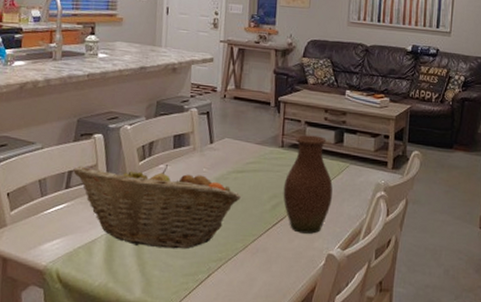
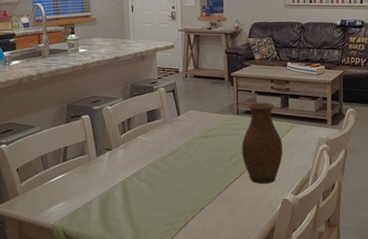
fruit basket: present [73,165,241,250] -> none [68,136,207,204]

